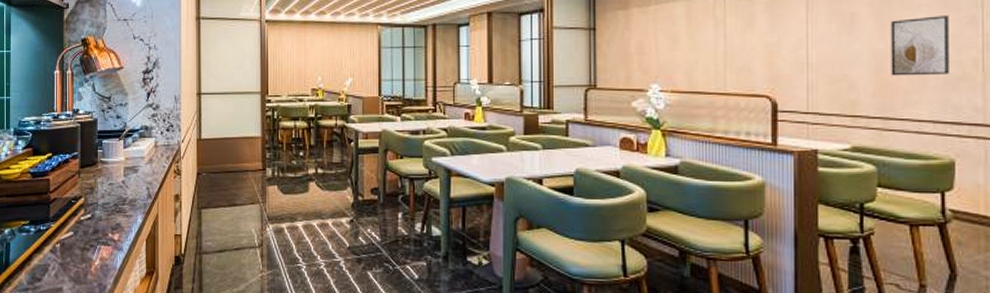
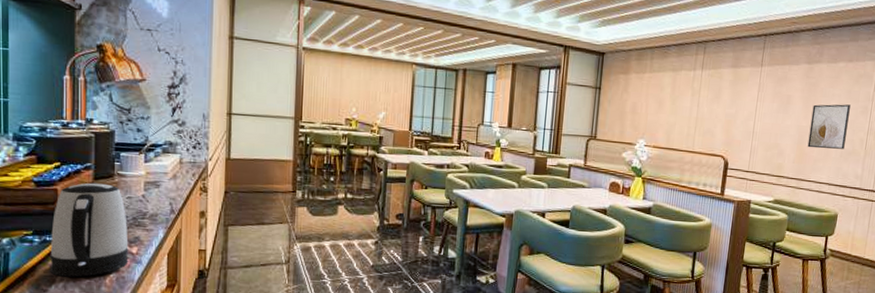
kettle: none [43,171,111,266] -> present [50,182,129,277]

